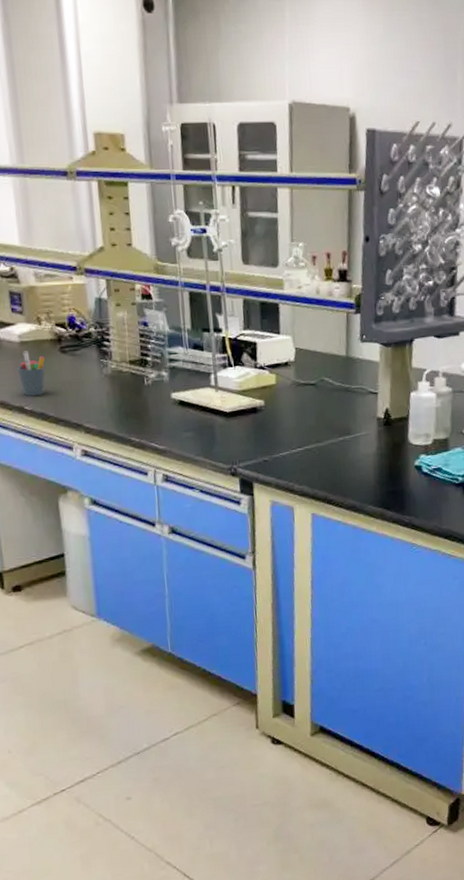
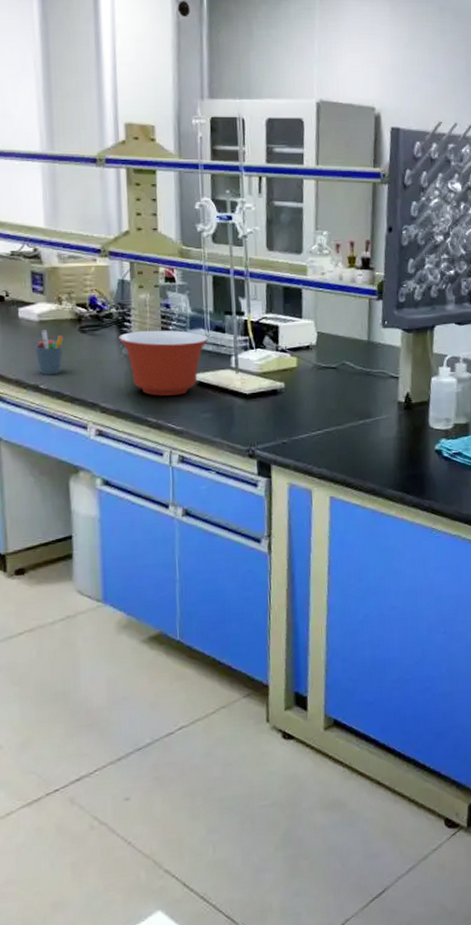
mixing bowl: none [99,348,188,416] -> present [119,330,209,396]

